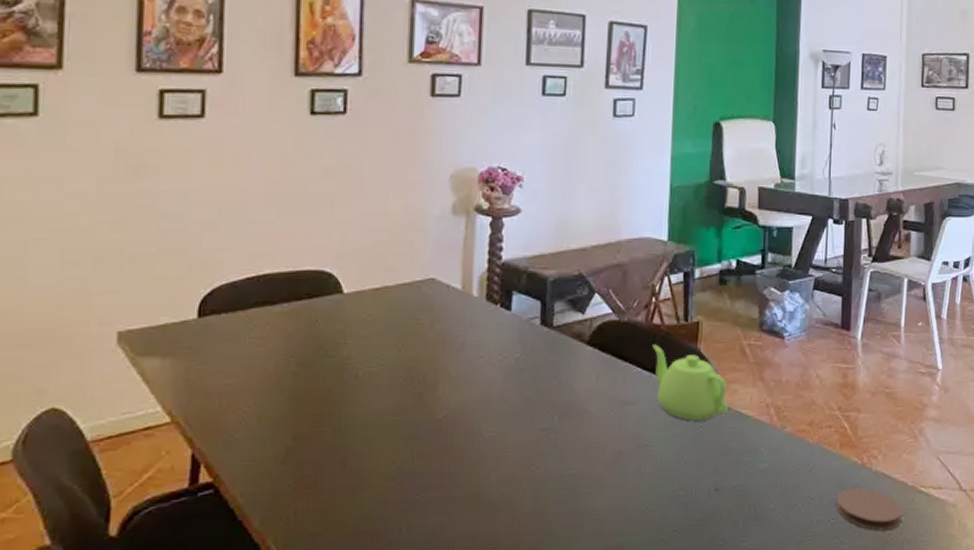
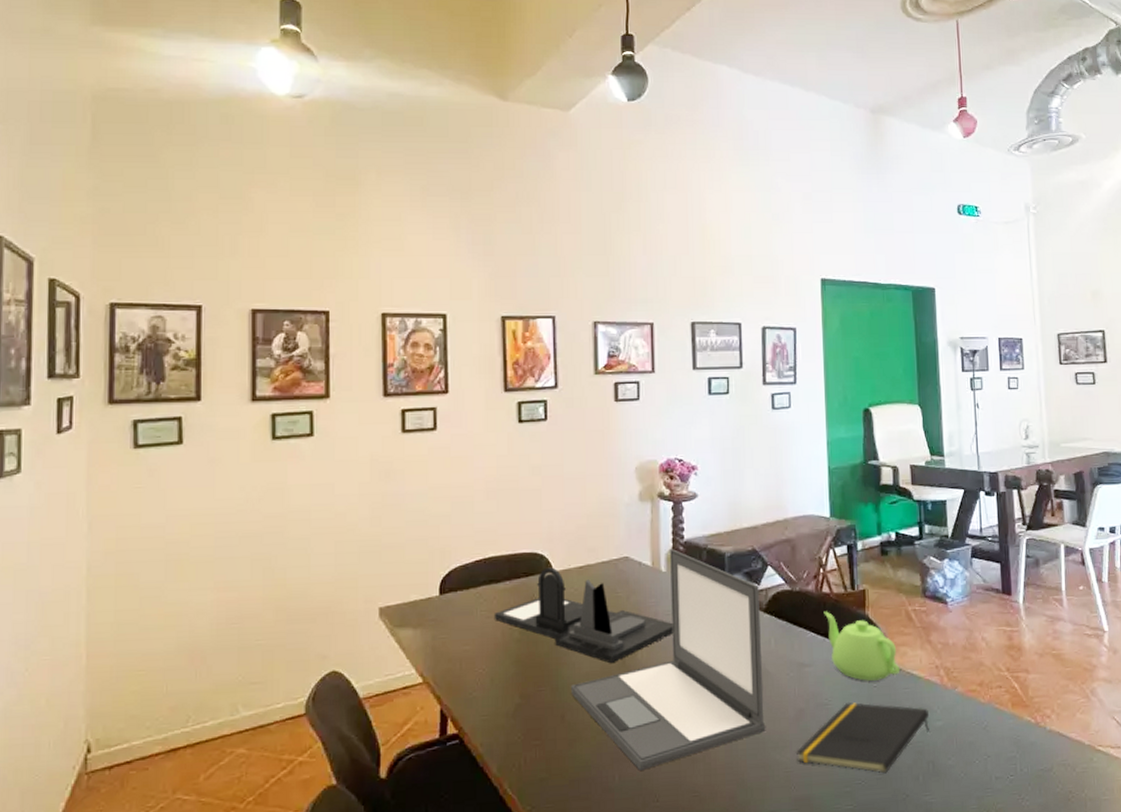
desk organizer: none [265,288,482,401] -> present [494,567,673,664]
laptop: none [356,271,583,521] -> present [571,549,766,770]
notepad: none [609,443,756,519] -> present [795,702,930,774]
coaster: present [836,487,903,531] -> none [1013,746,1082,788]

